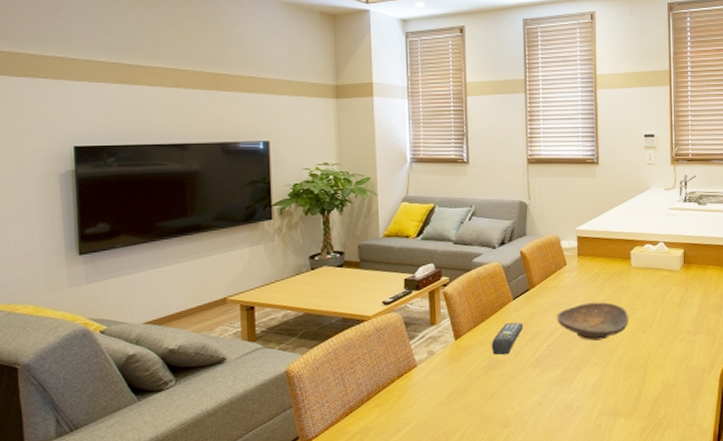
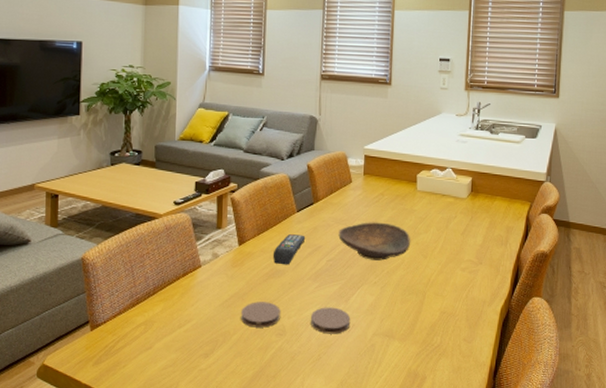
coaster: none [463,394,503,423] -> present [241,302,280,328]
coaster: none [535,392,575,420] -> present [311,307,351,334]

